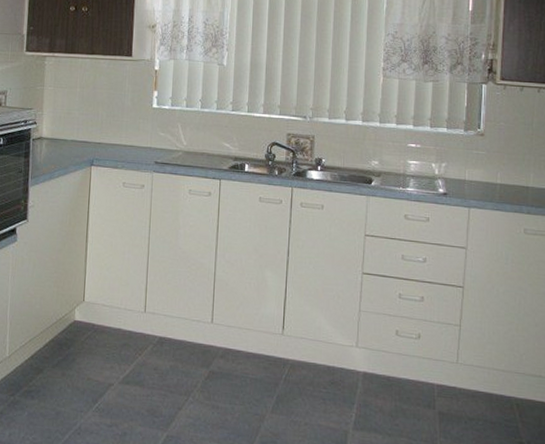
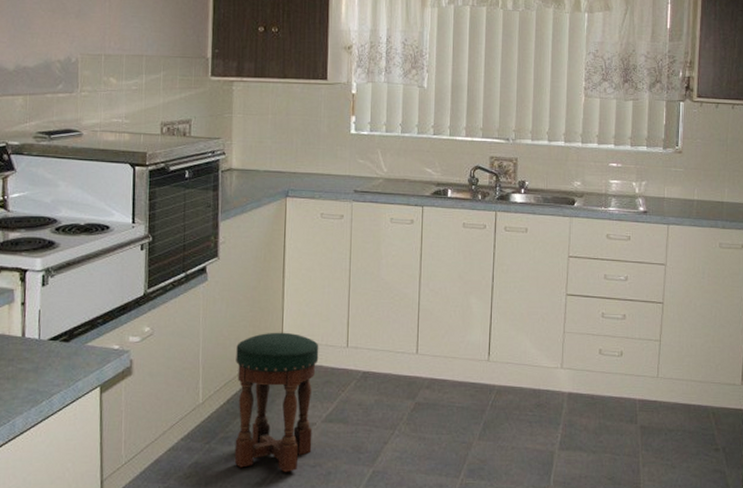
stool: none [36,293,118,429] -> present [234,332,319,472]

